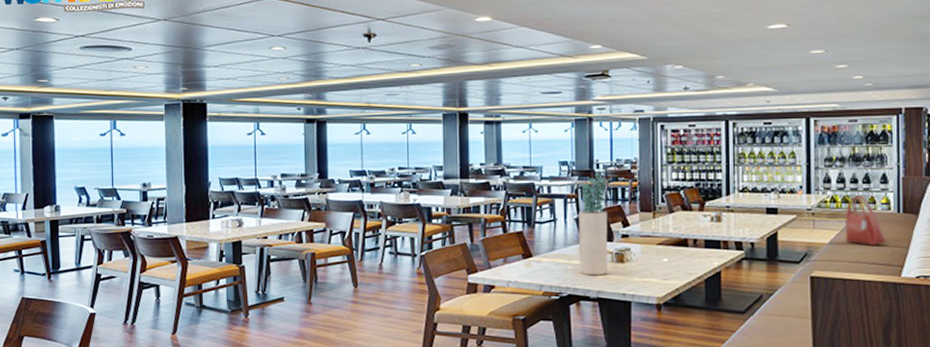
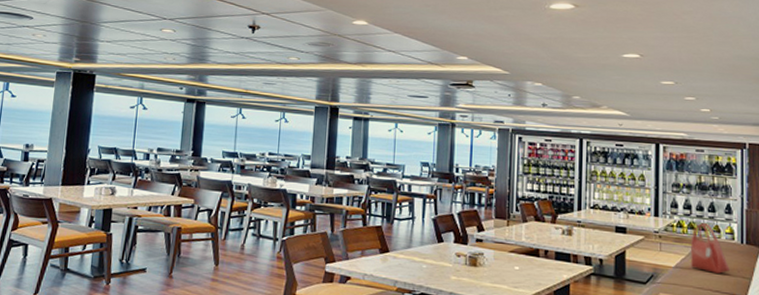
vase: present [579,169,608,276] -> none [434,173,465,278]

